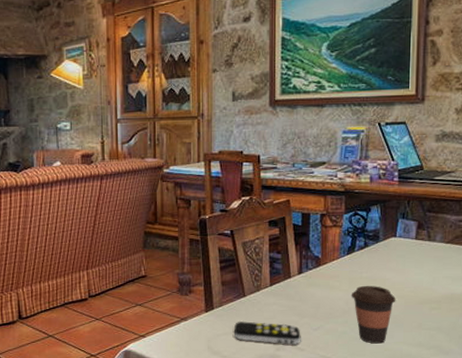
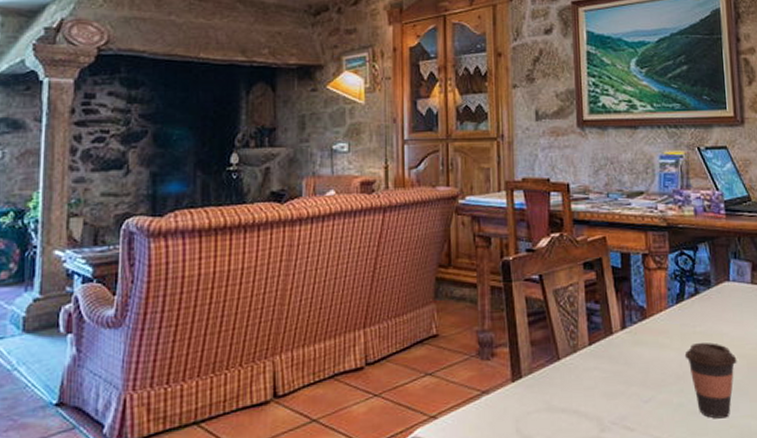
remote control: present [233,320,301,345] -> none [547,392,630,423]

